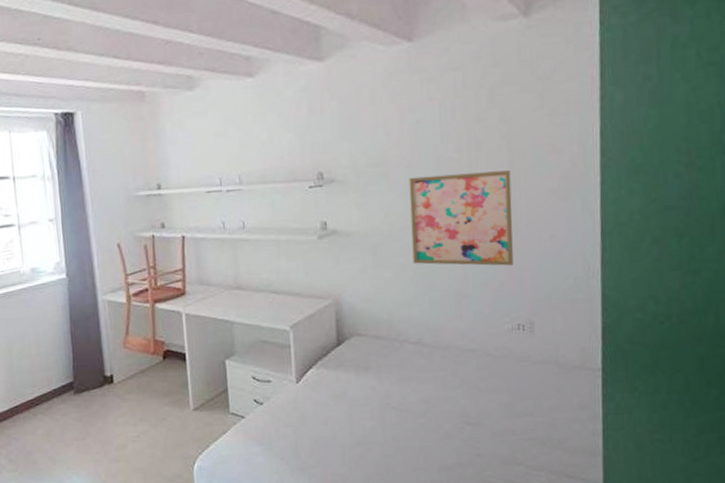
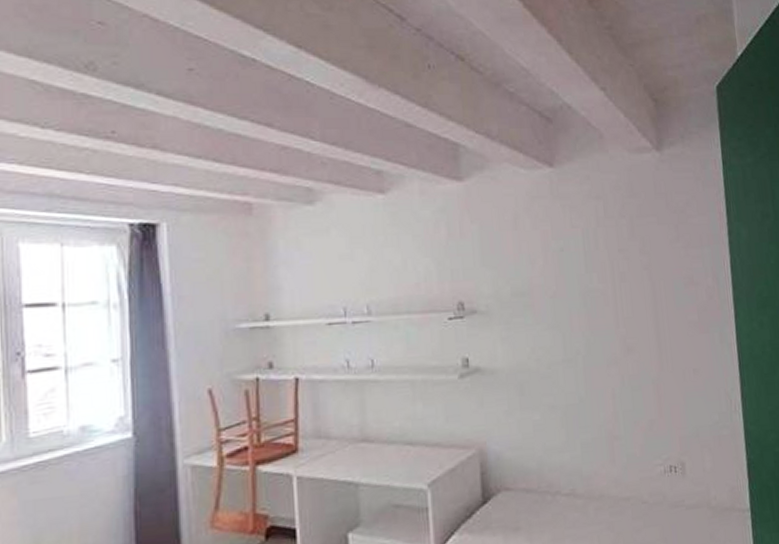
wall art: present [409,170,514,266] -> none [555,302,662,404]

